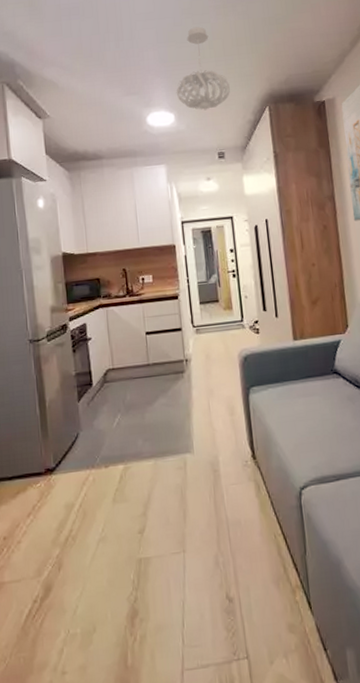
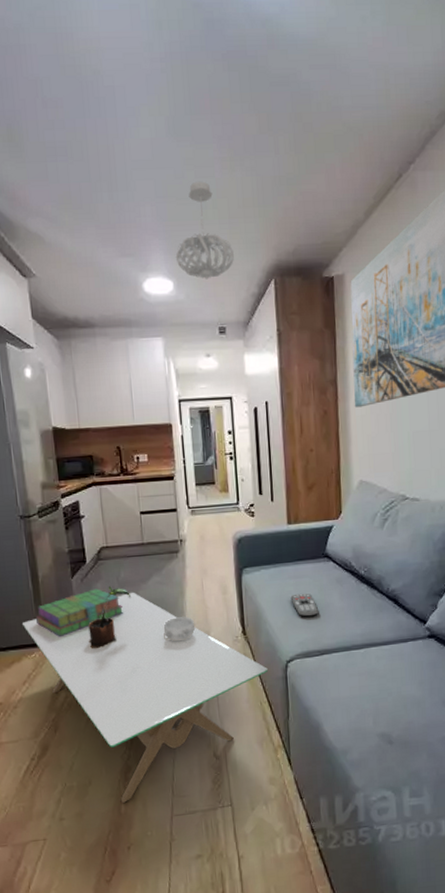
coffee table: none [28,415,282,654] -> present [21,592,269,803]
stack of books: none [41,412,130,465] -> present [35,588,124,638]
potted plant: none [94,409,137,478] -> present [88,586,130,650]
decorative bowl: none [169,440,203,468] -> present [162,616,196,642]
remote control: none [300,412,331,439] -> present [290,593,318,617]

